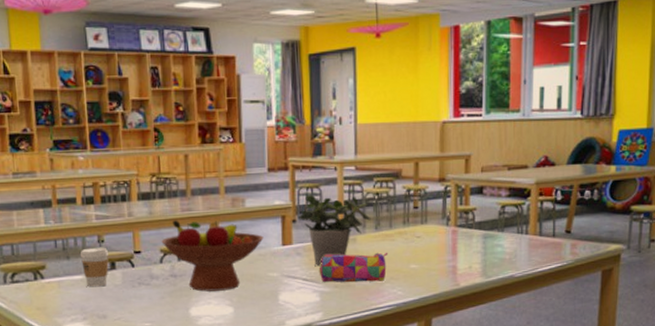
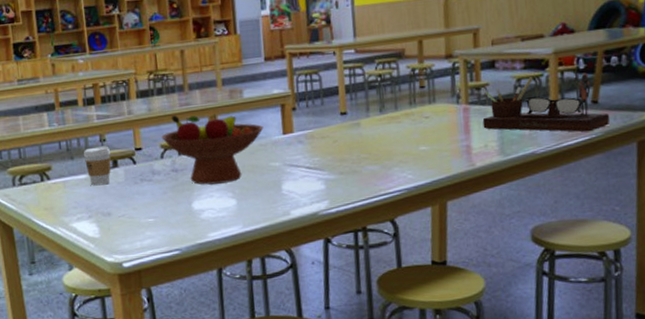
potted plant: present [298,194,371,267] -> none [298,79,375,154]
pencil case: present [320,252,389,283] -> none [323,135,396,169]
desk organizer: none [469,204,580,259] -> present [481,72,610,132]

